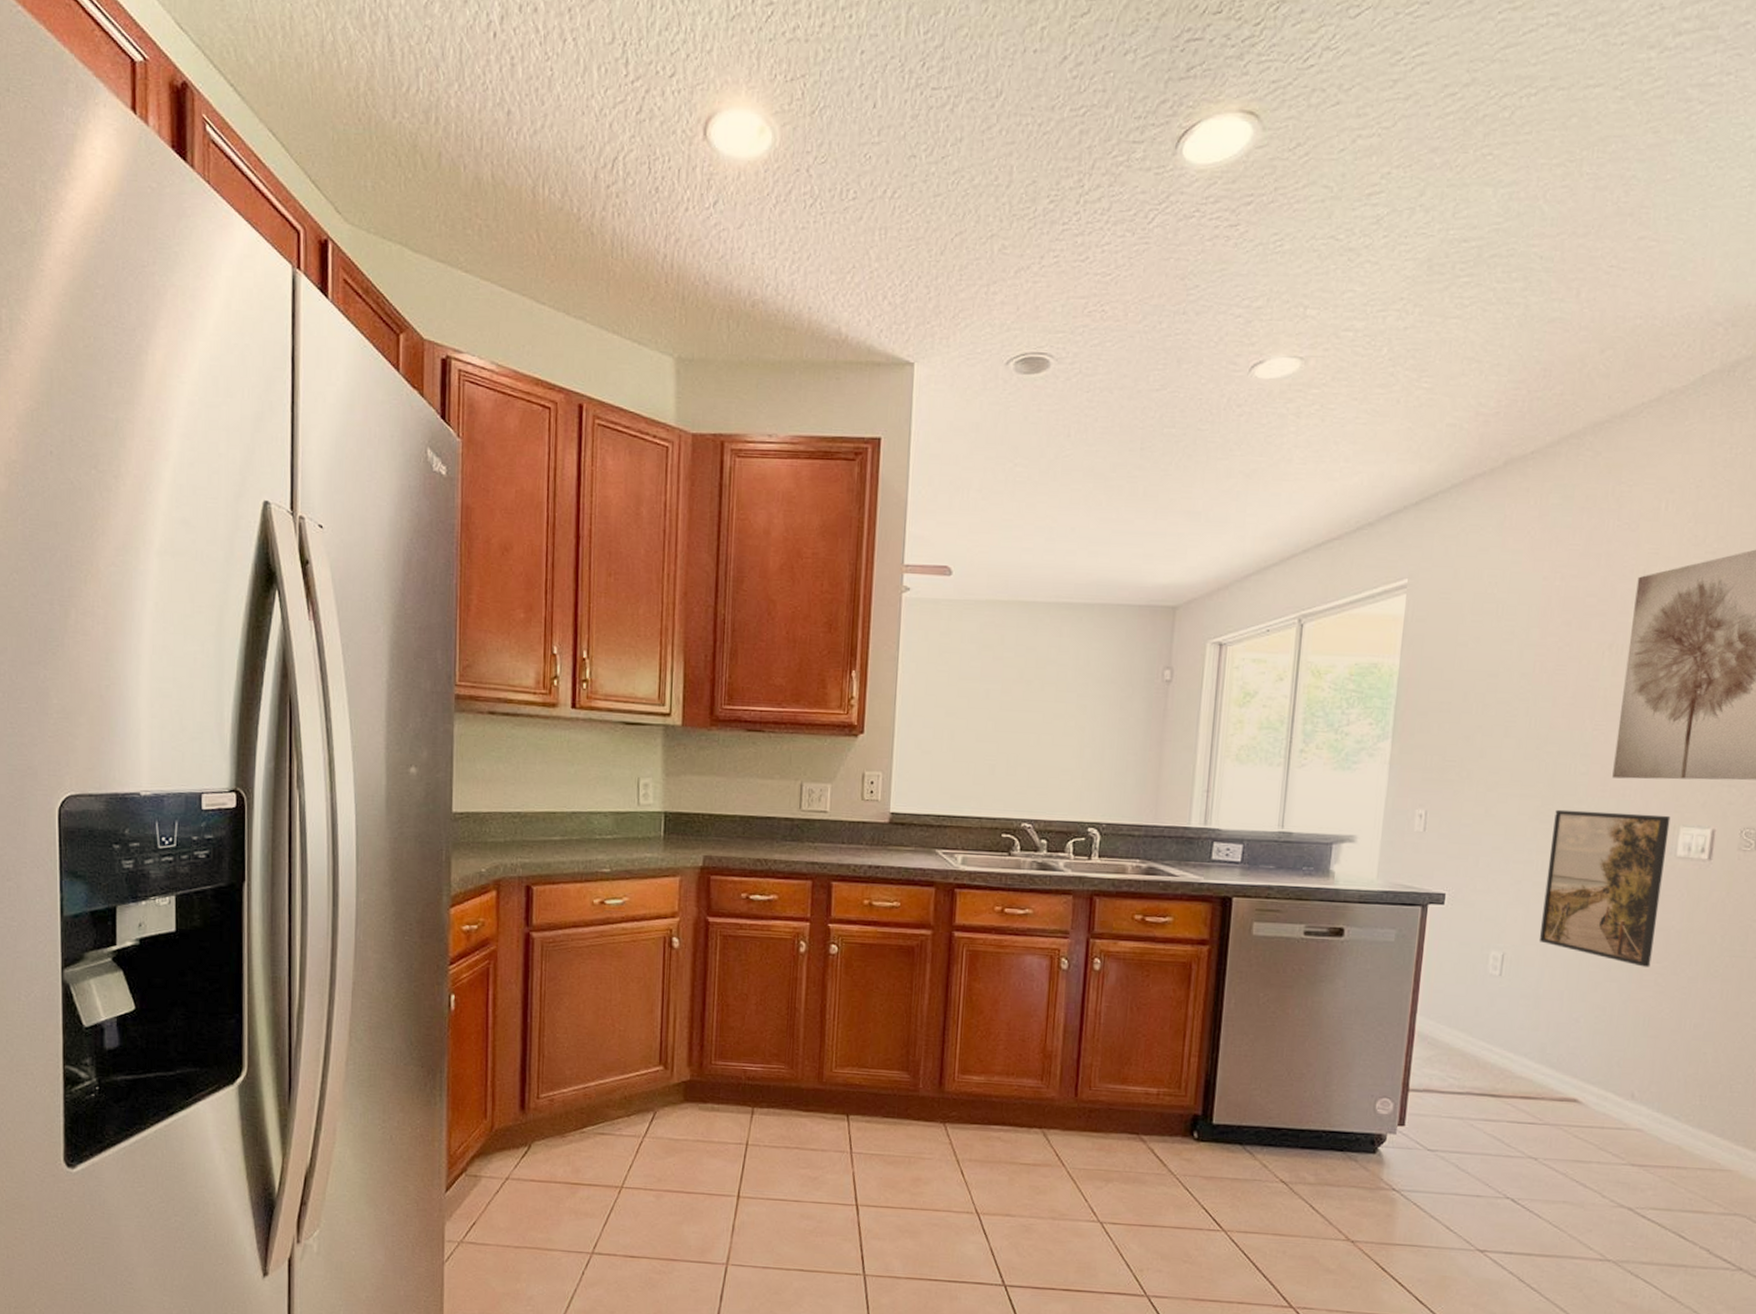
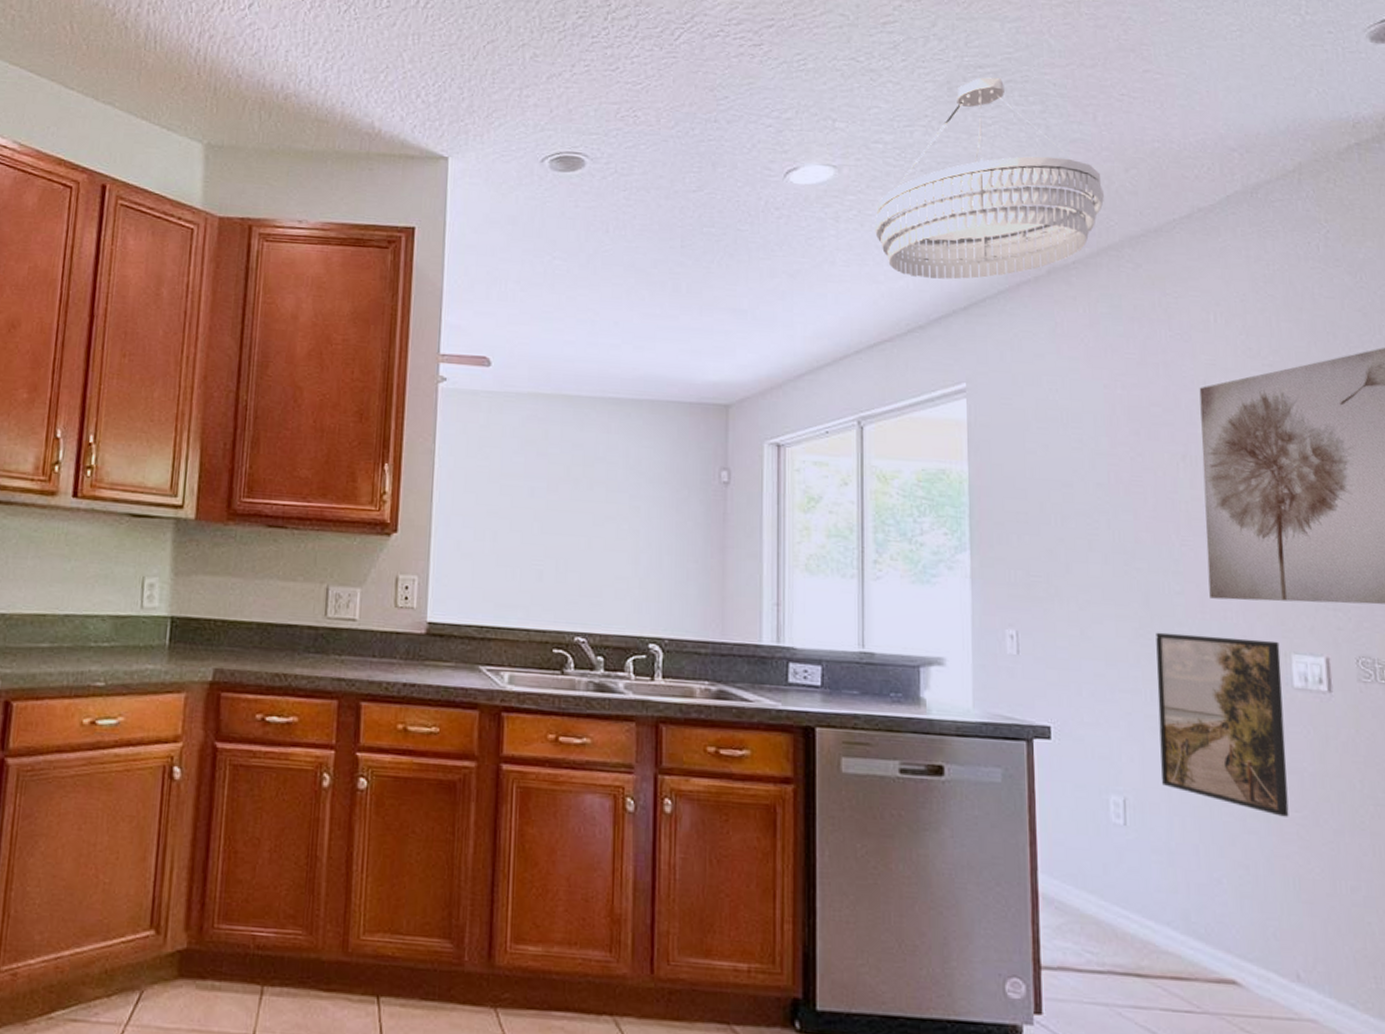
chandelier: none [1334,252,1575,474] -> present [873,77,1104,280]

